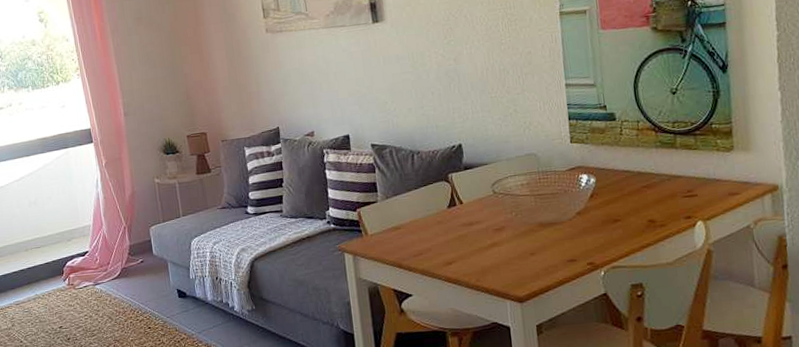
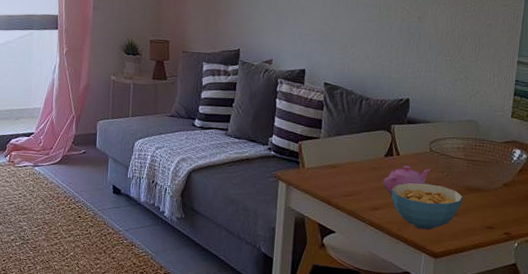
teapot: none [451,212,498,247] -> present [382,165,431,196]
cereal bowl: none [461,227,538,276] -> present [391,182,463,230]

